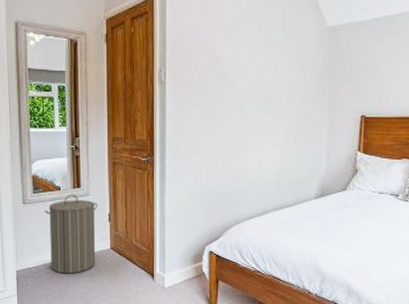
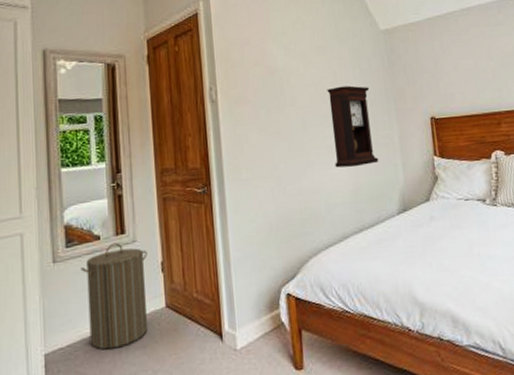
pendulum clock: none [265,78,307,154] -> present [327,85,379,168]

